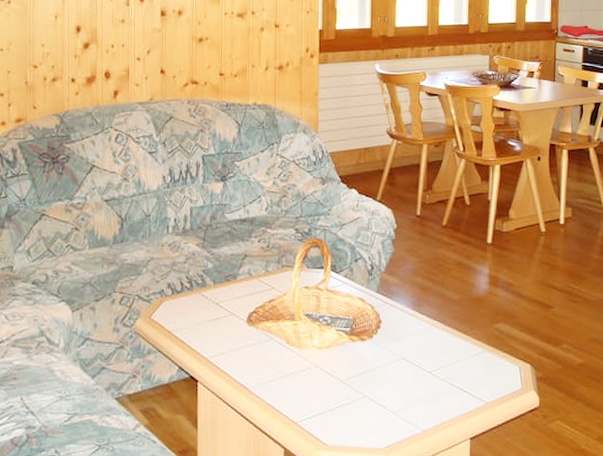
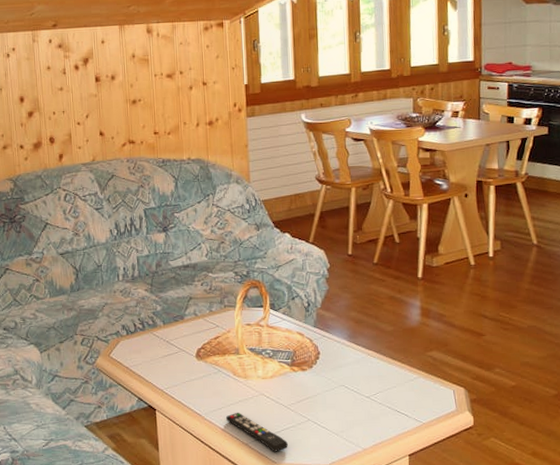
remote control: none [275,385,341,433] -> present [225,412,288,452]

